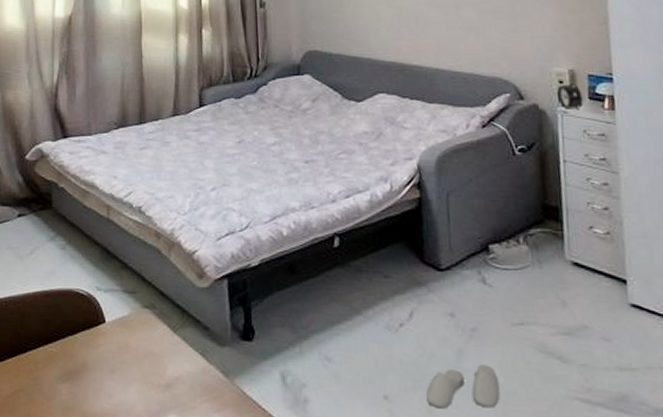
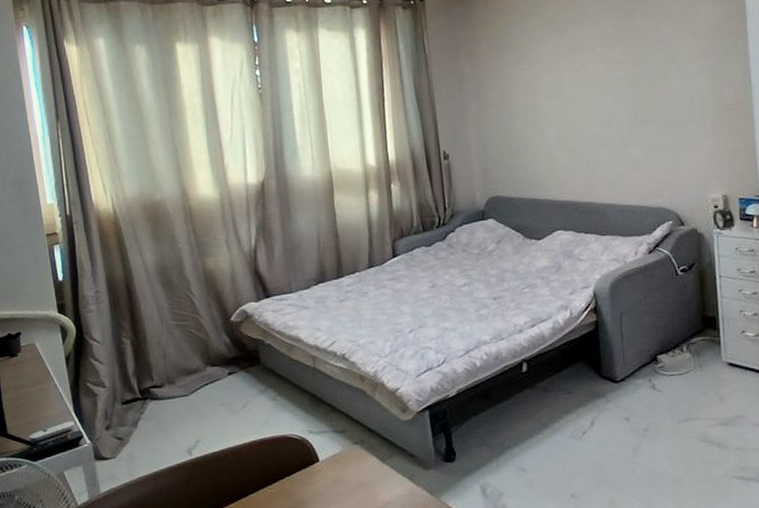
slippers: present [426,364,500,409] -> none [608,458,670,500]

